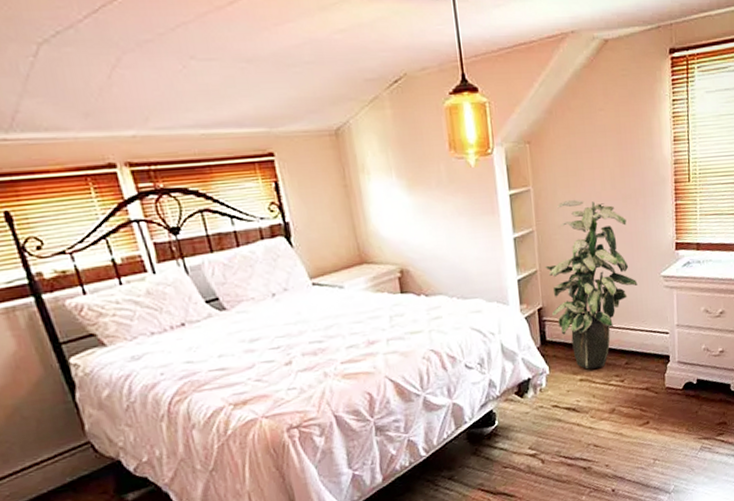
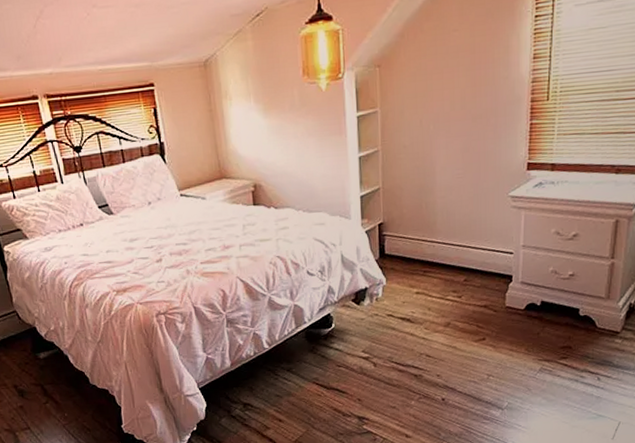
indoor plant: present [545,200,638,370] -> none [388,120,483,283]

